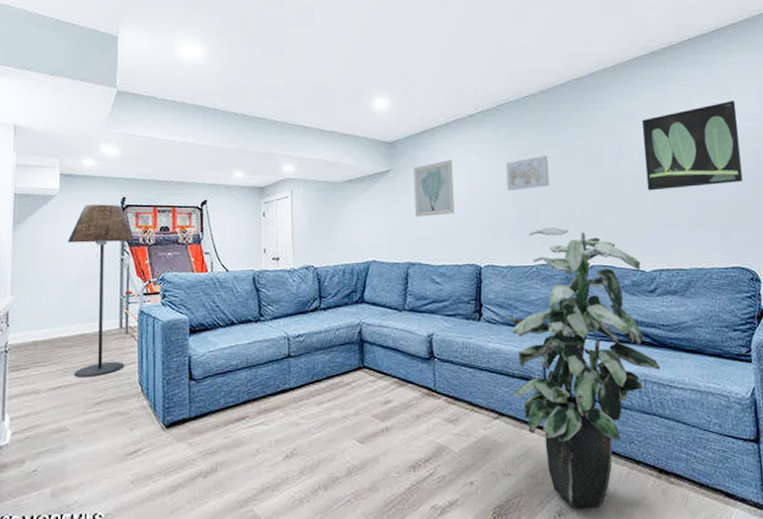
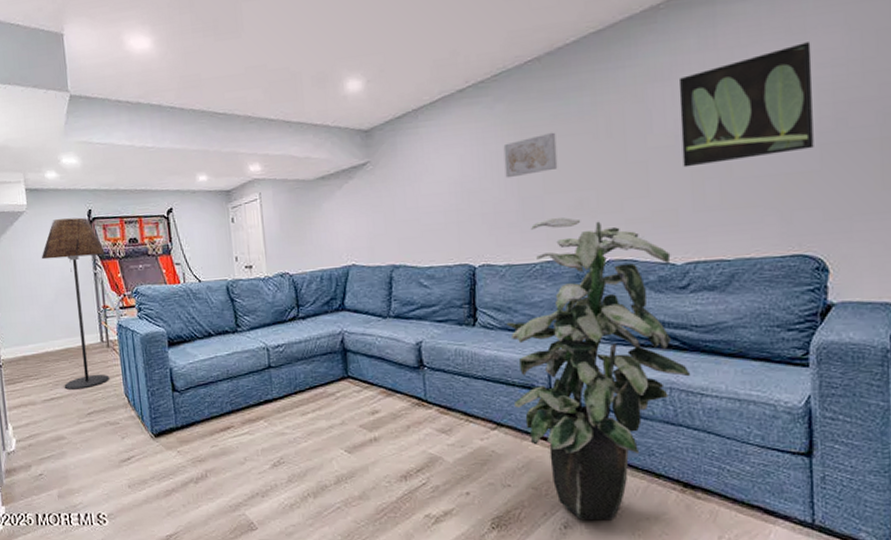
wall art: present [414,160,455,217] -> none [394,146,443,214]

